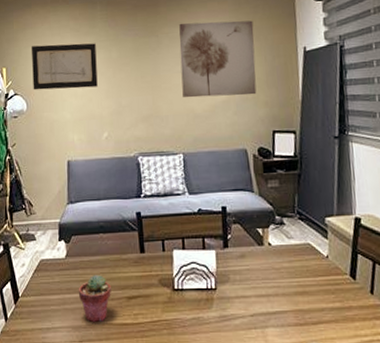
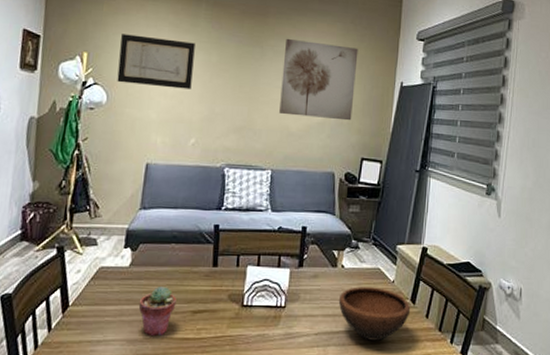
bowl: none [270,264,352,321] -> present [338,287,411,341]

